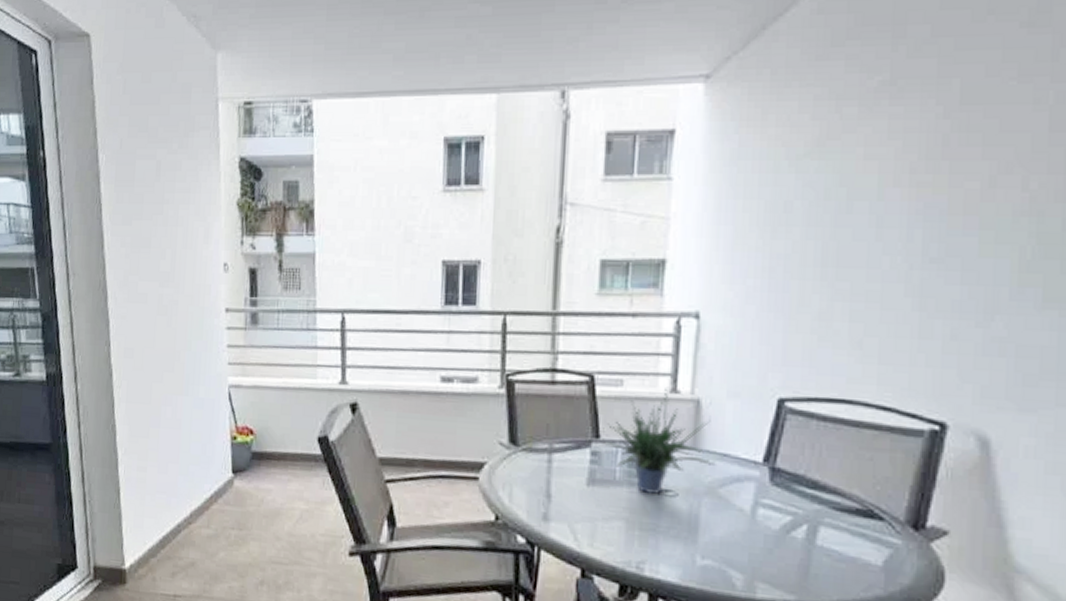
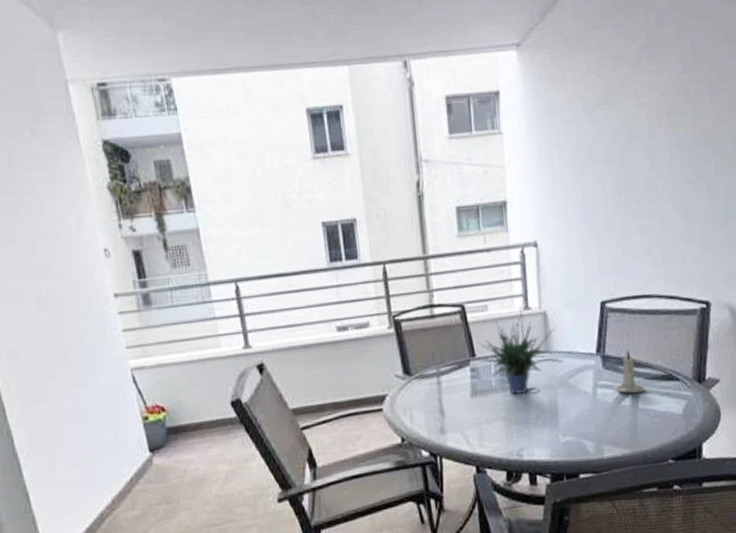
candle: none [785,465,828,526] -> present [616,349,645,394]

